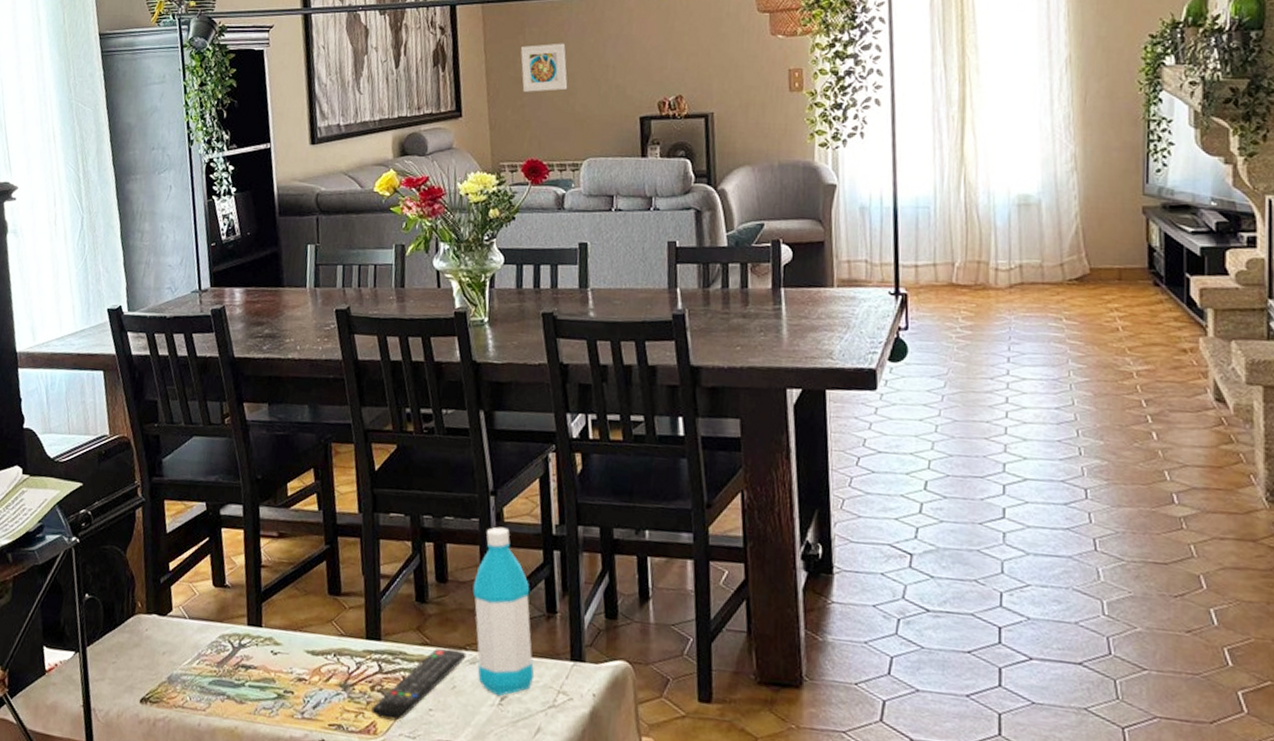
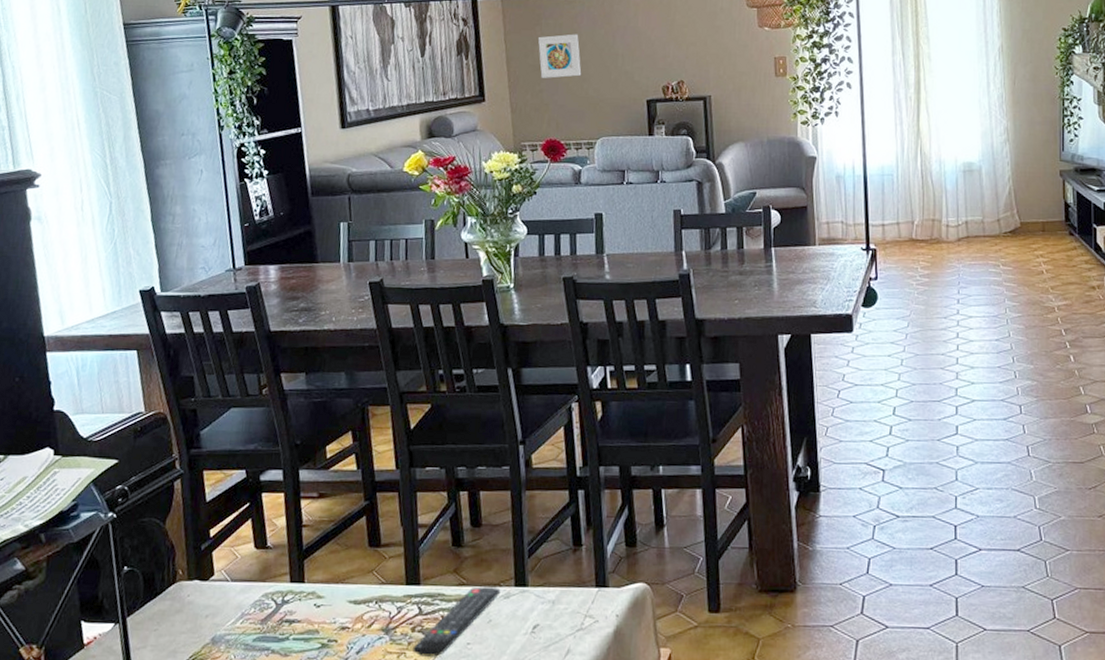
water bottle: present [472,526,535,697] -> none [505,472,564,626]

